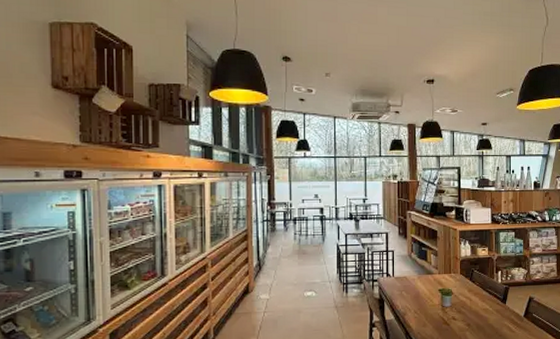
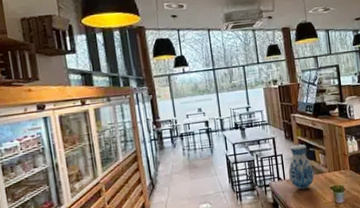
vase: none [397,242,423,289] -> present [288,144,314,190]

